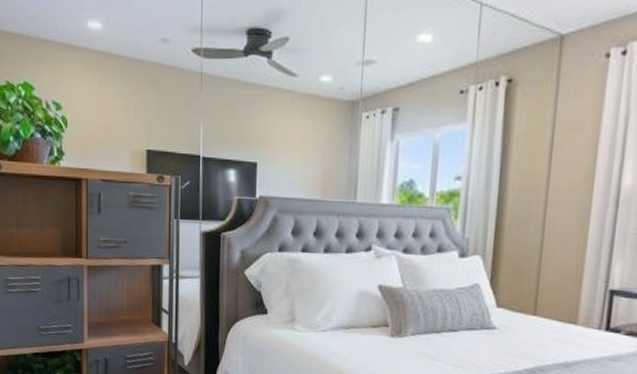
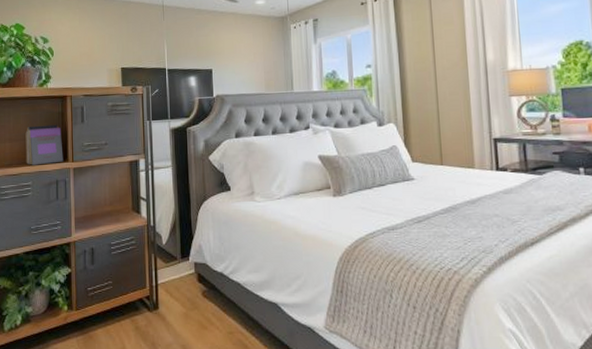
books: none [34,210,77,258] -> present [25,124,64,166]

